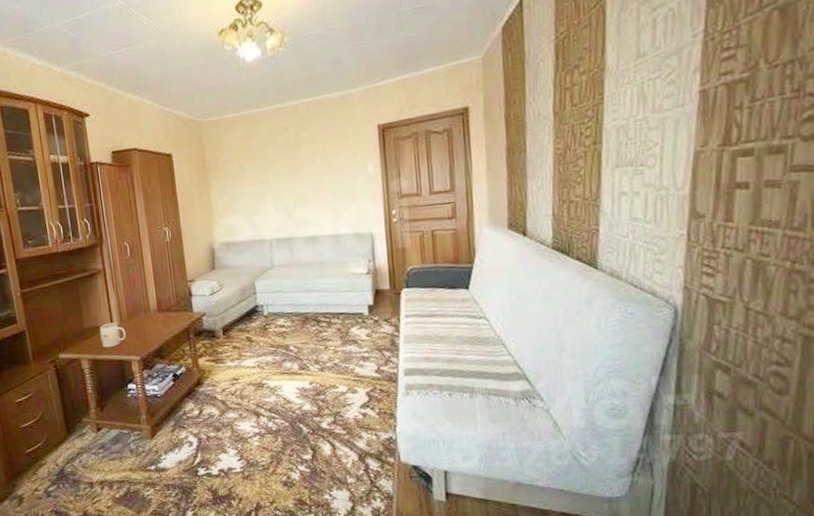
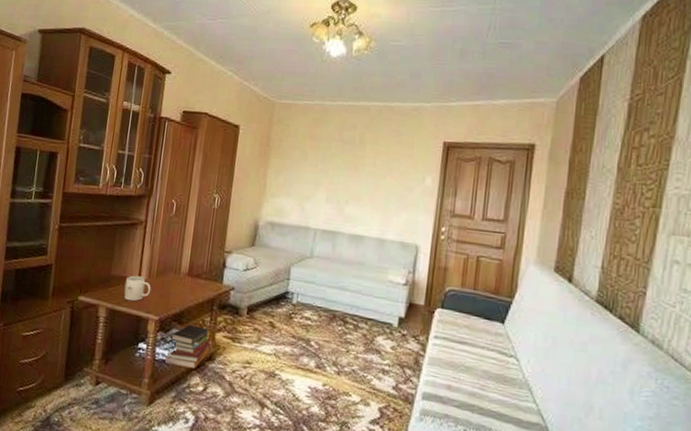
books: none [155,356,196,398] -> present [164,324,210,369]

